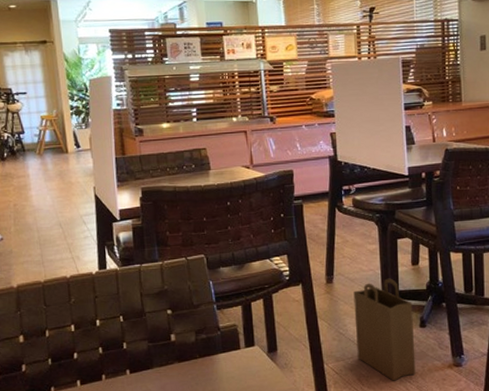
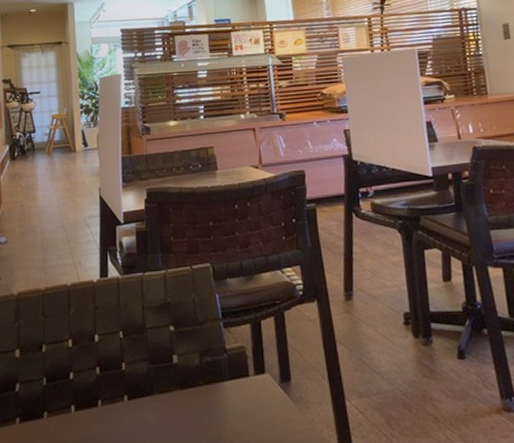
shopping bag: present [353,278,416,381] -> none [377,296,457,427]

